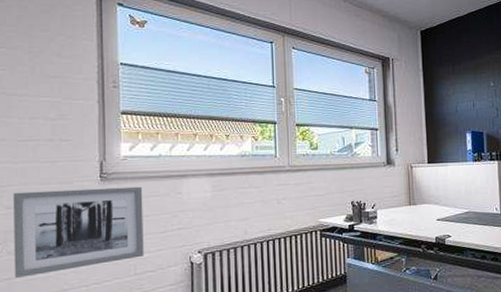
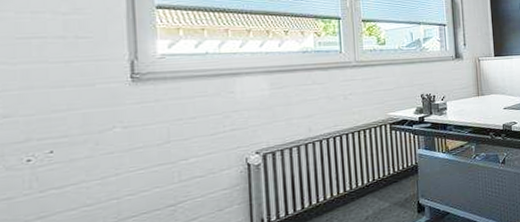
wall art: present [12,186,144,279] -> none [10,86,190,198]

